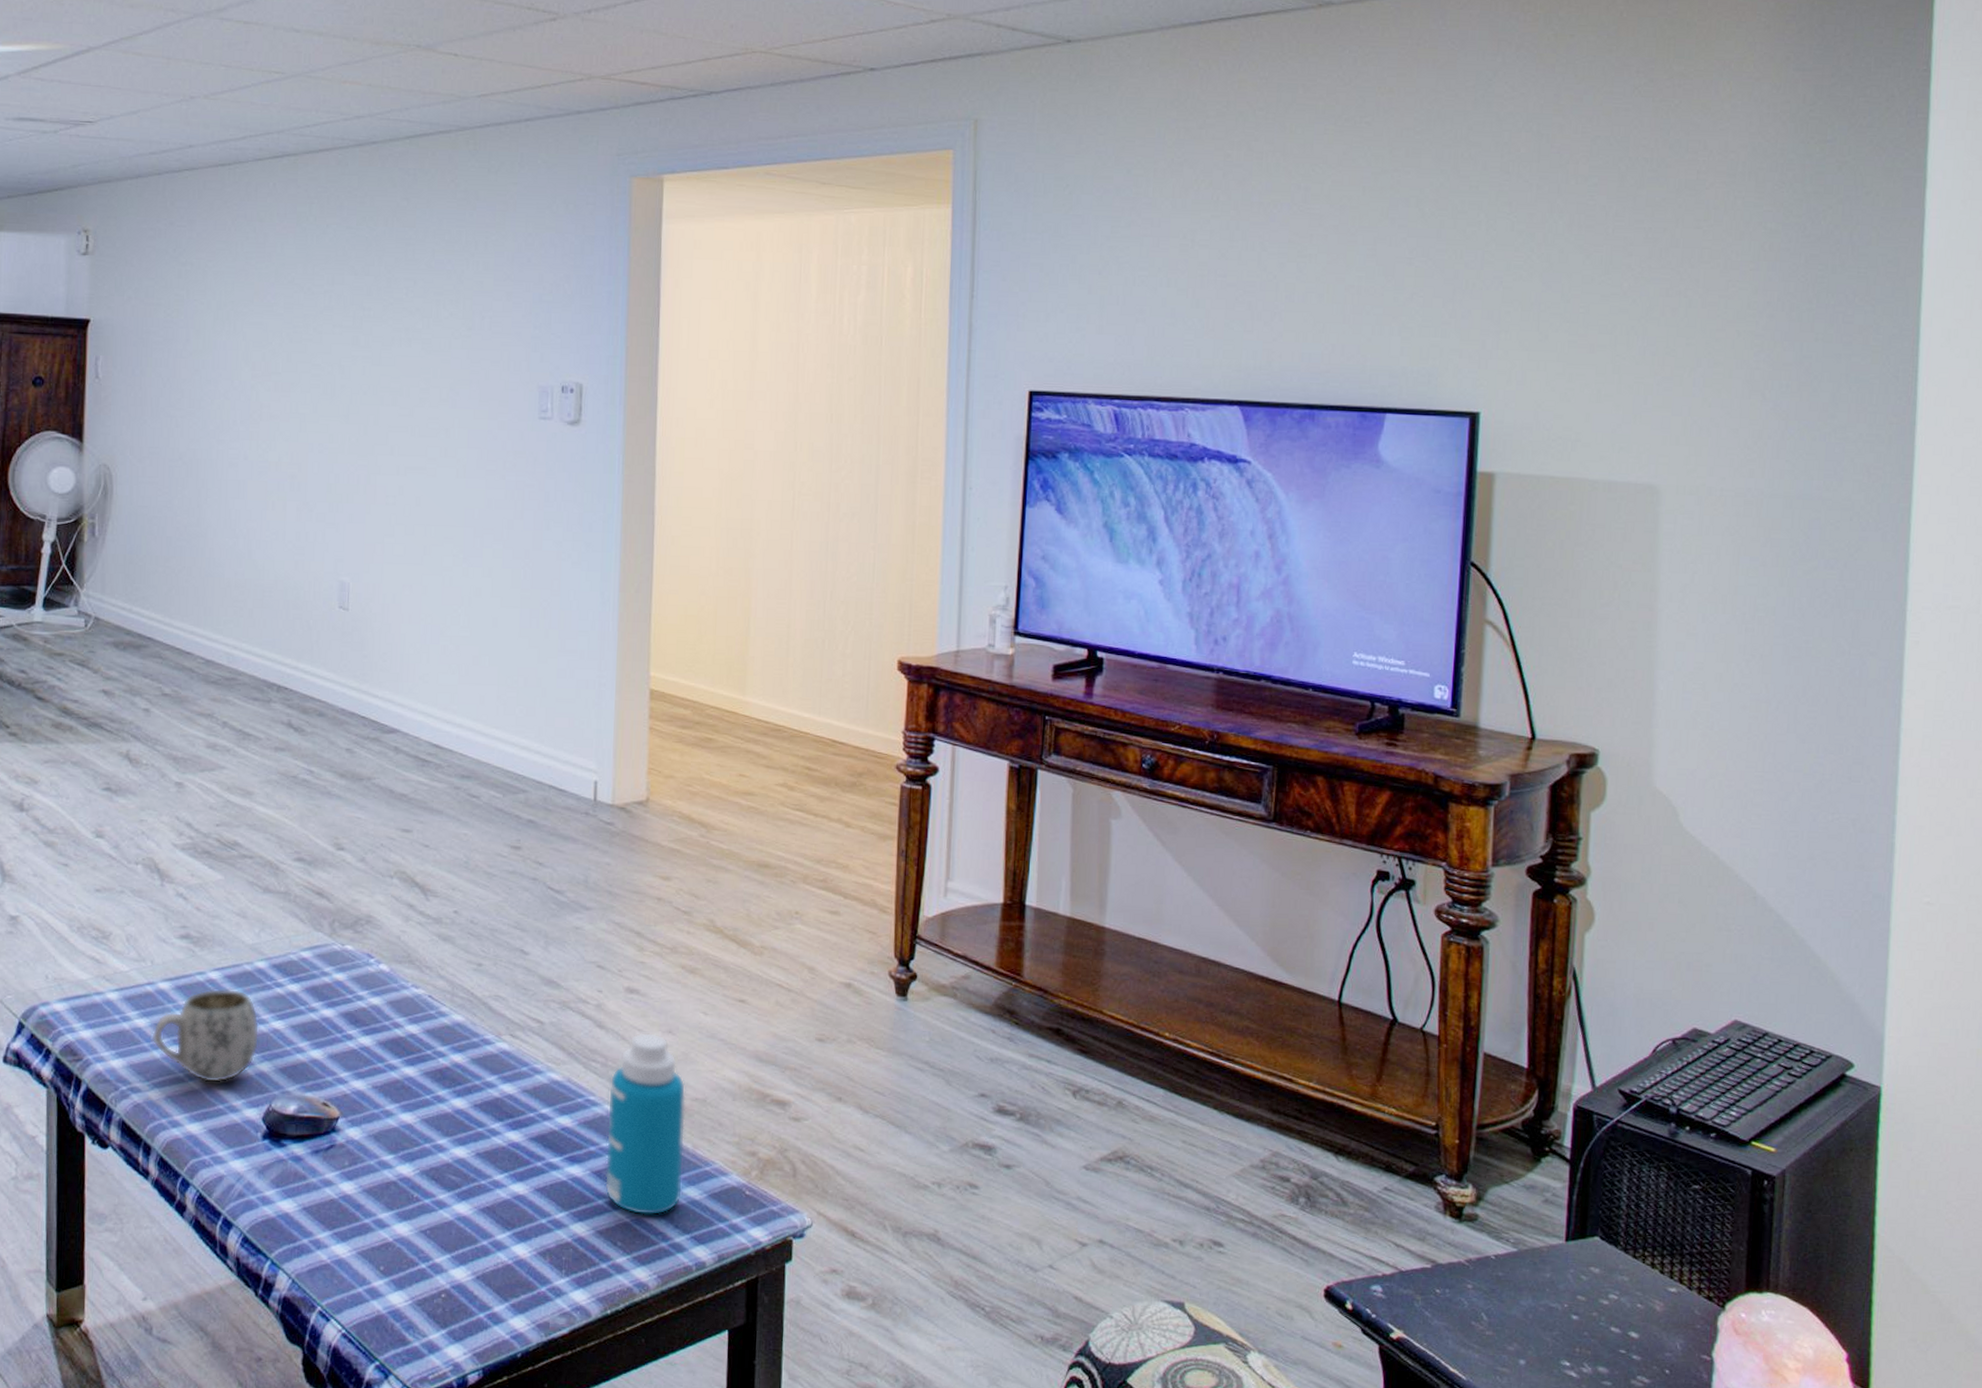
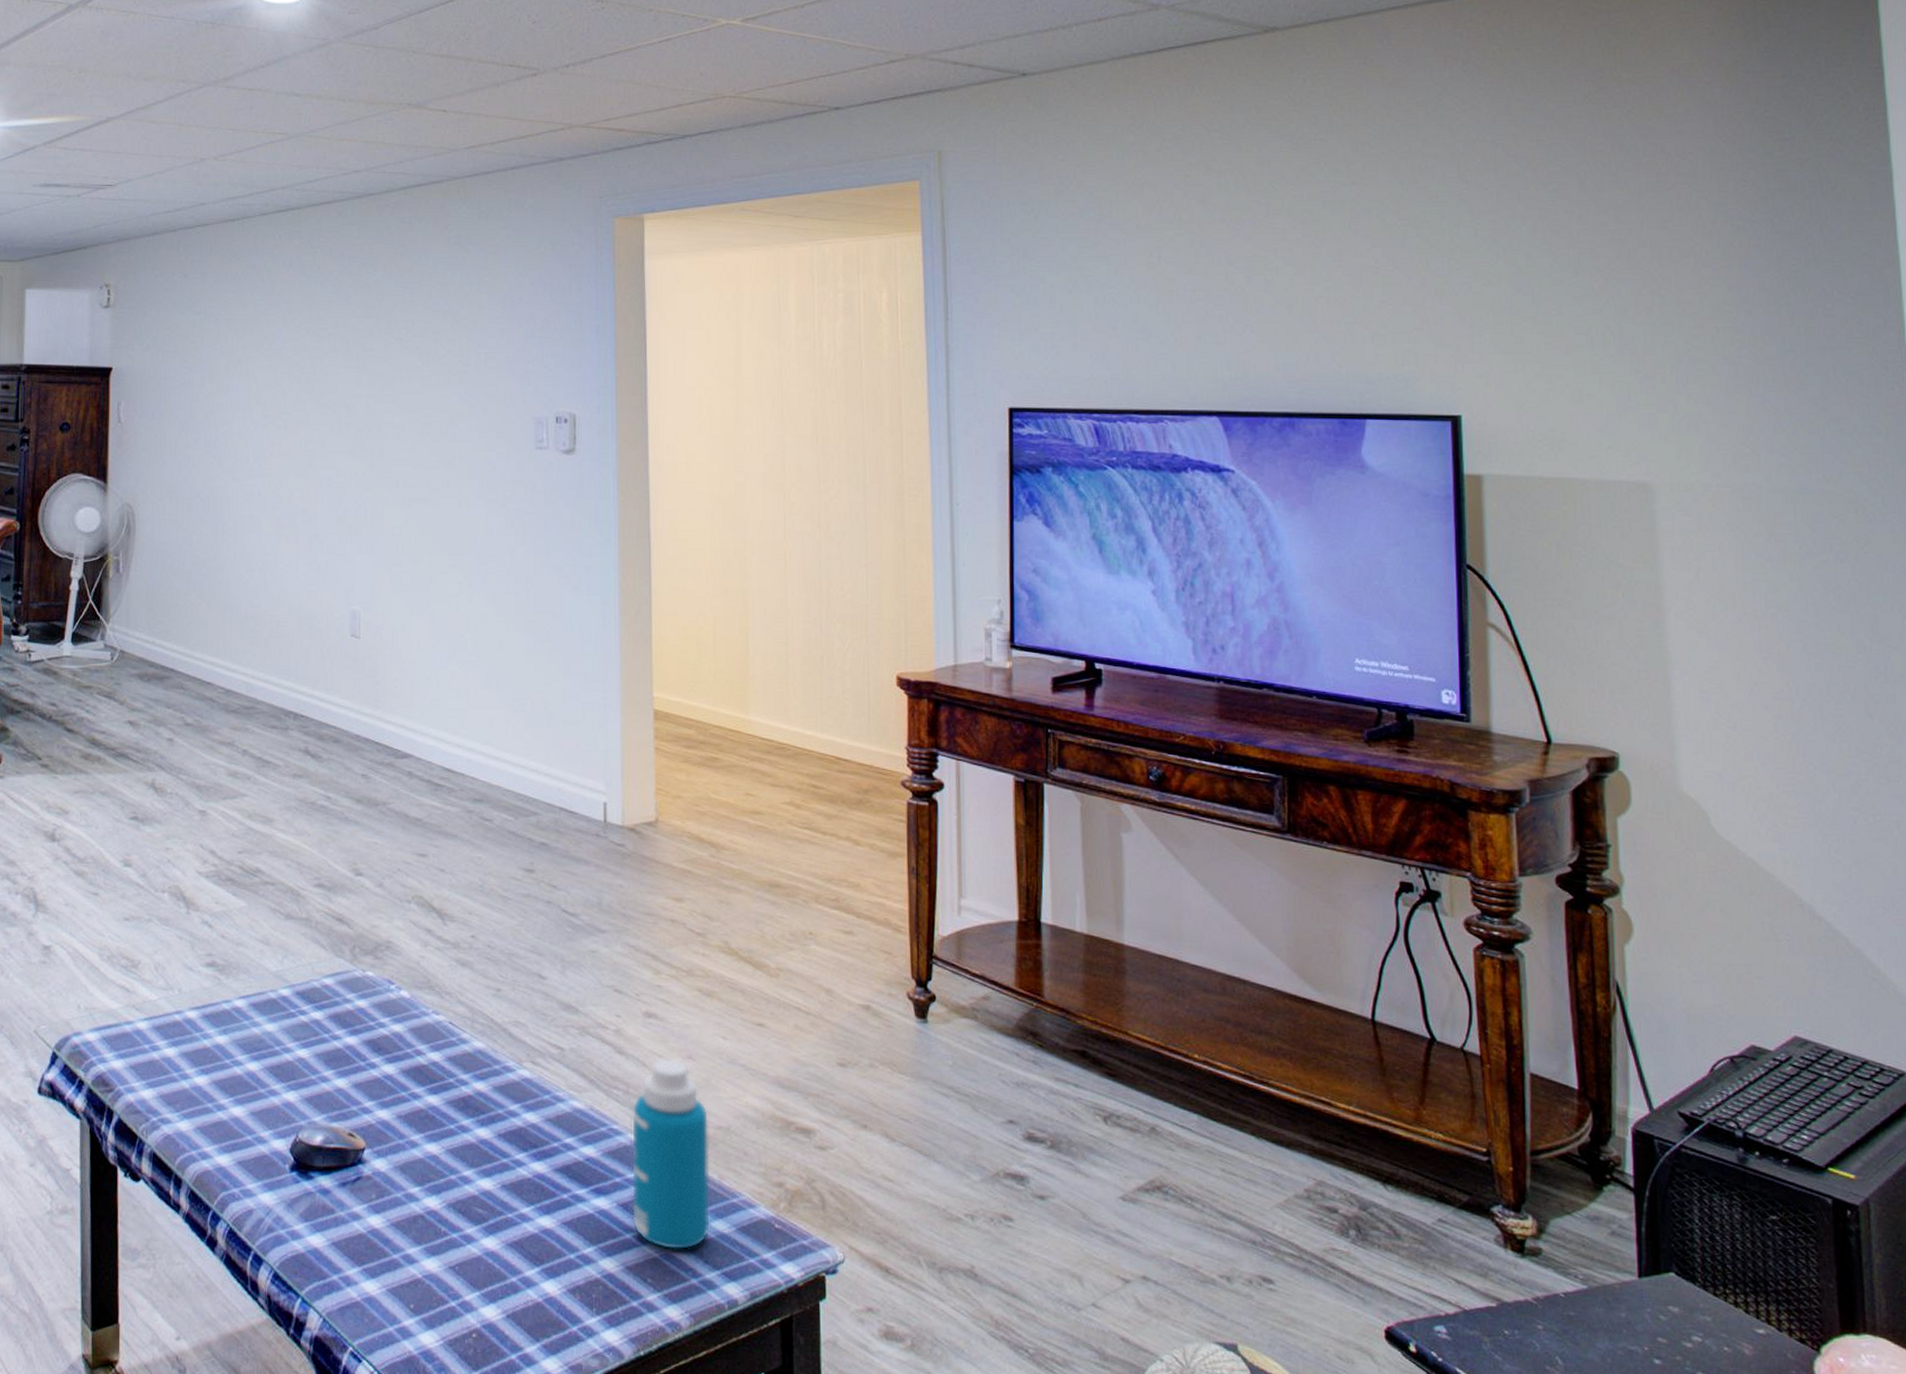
mug: present [152,988,260,1083] -> none [180,1016,285,1114]

